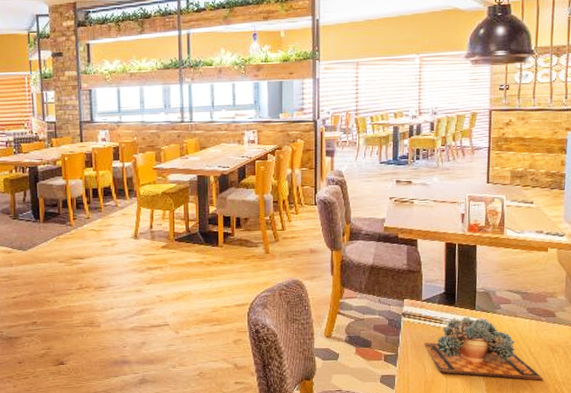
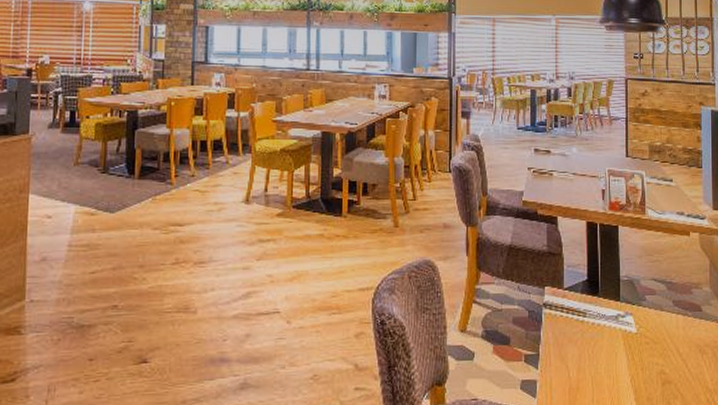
succulent plant: present [424,316,543,381] -> none [568,309,694,388]

